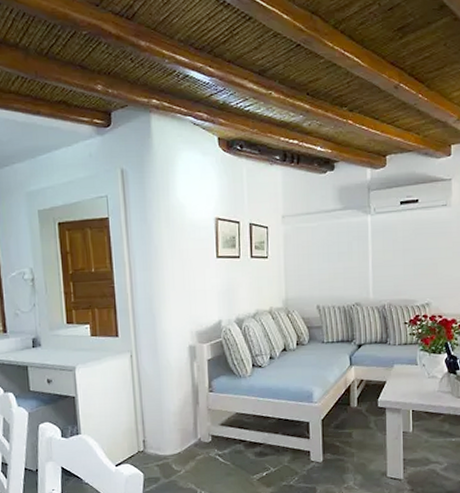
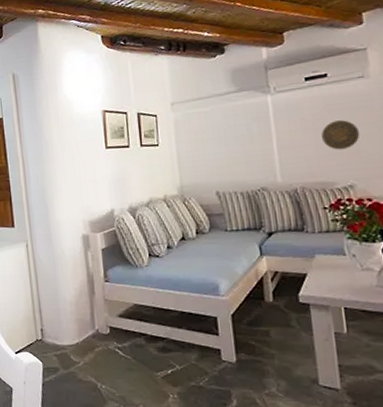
decorative plate: none [409,244,439,271] -> present [321,120,360,150]

